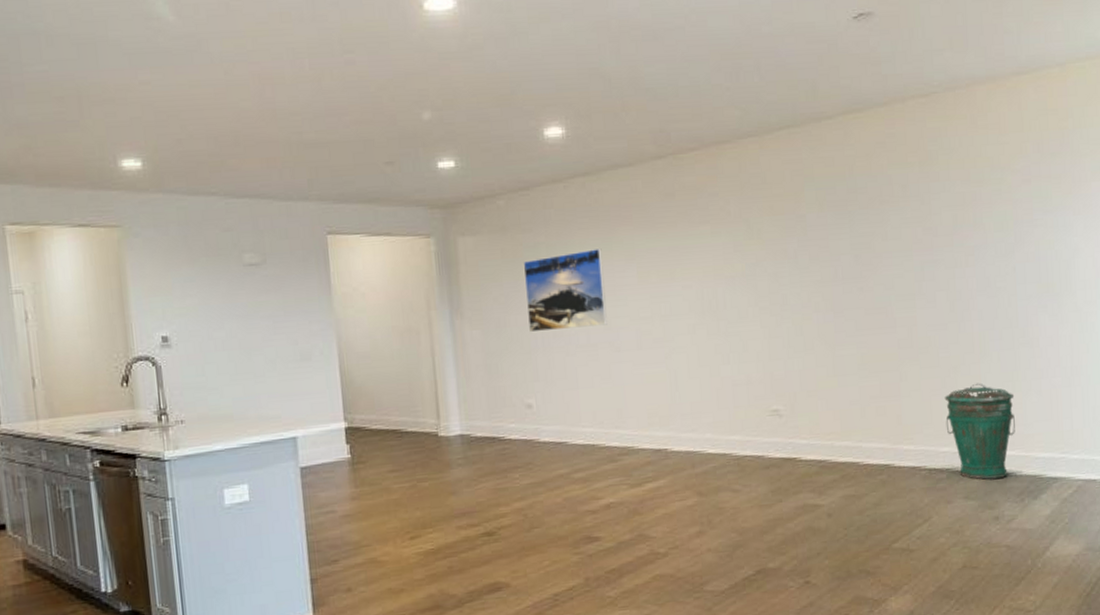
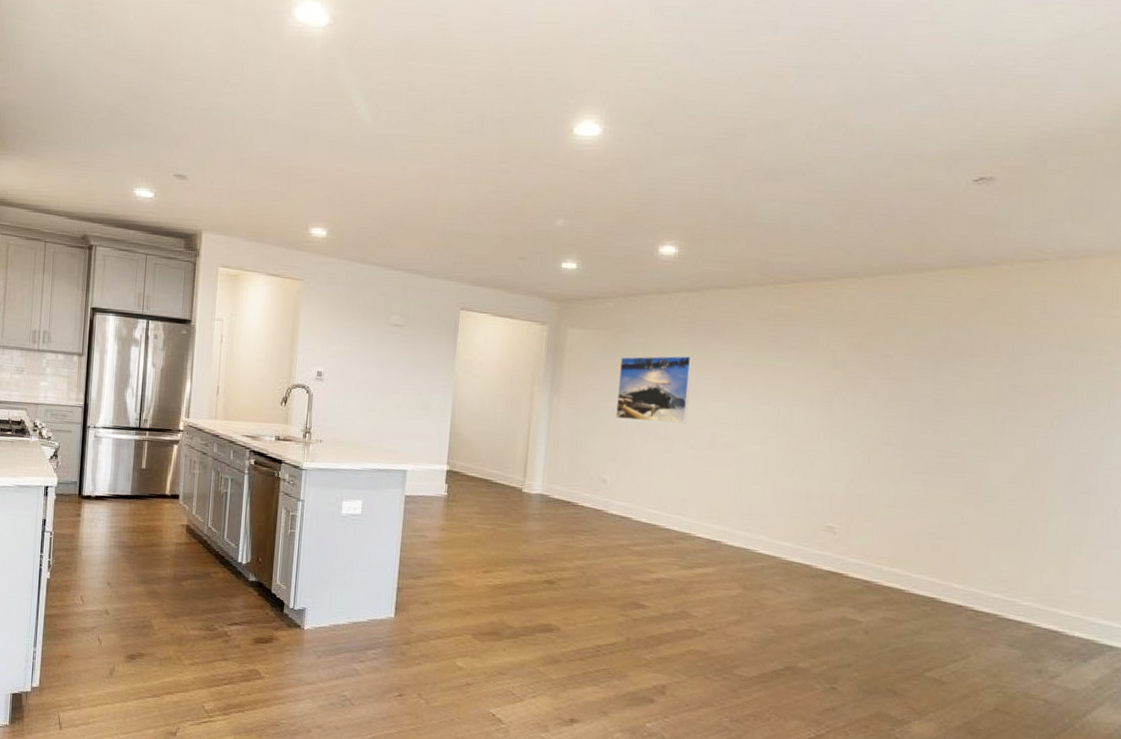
trash can: present [944,383,1015,480] -> none [1001,540,1080,635]

